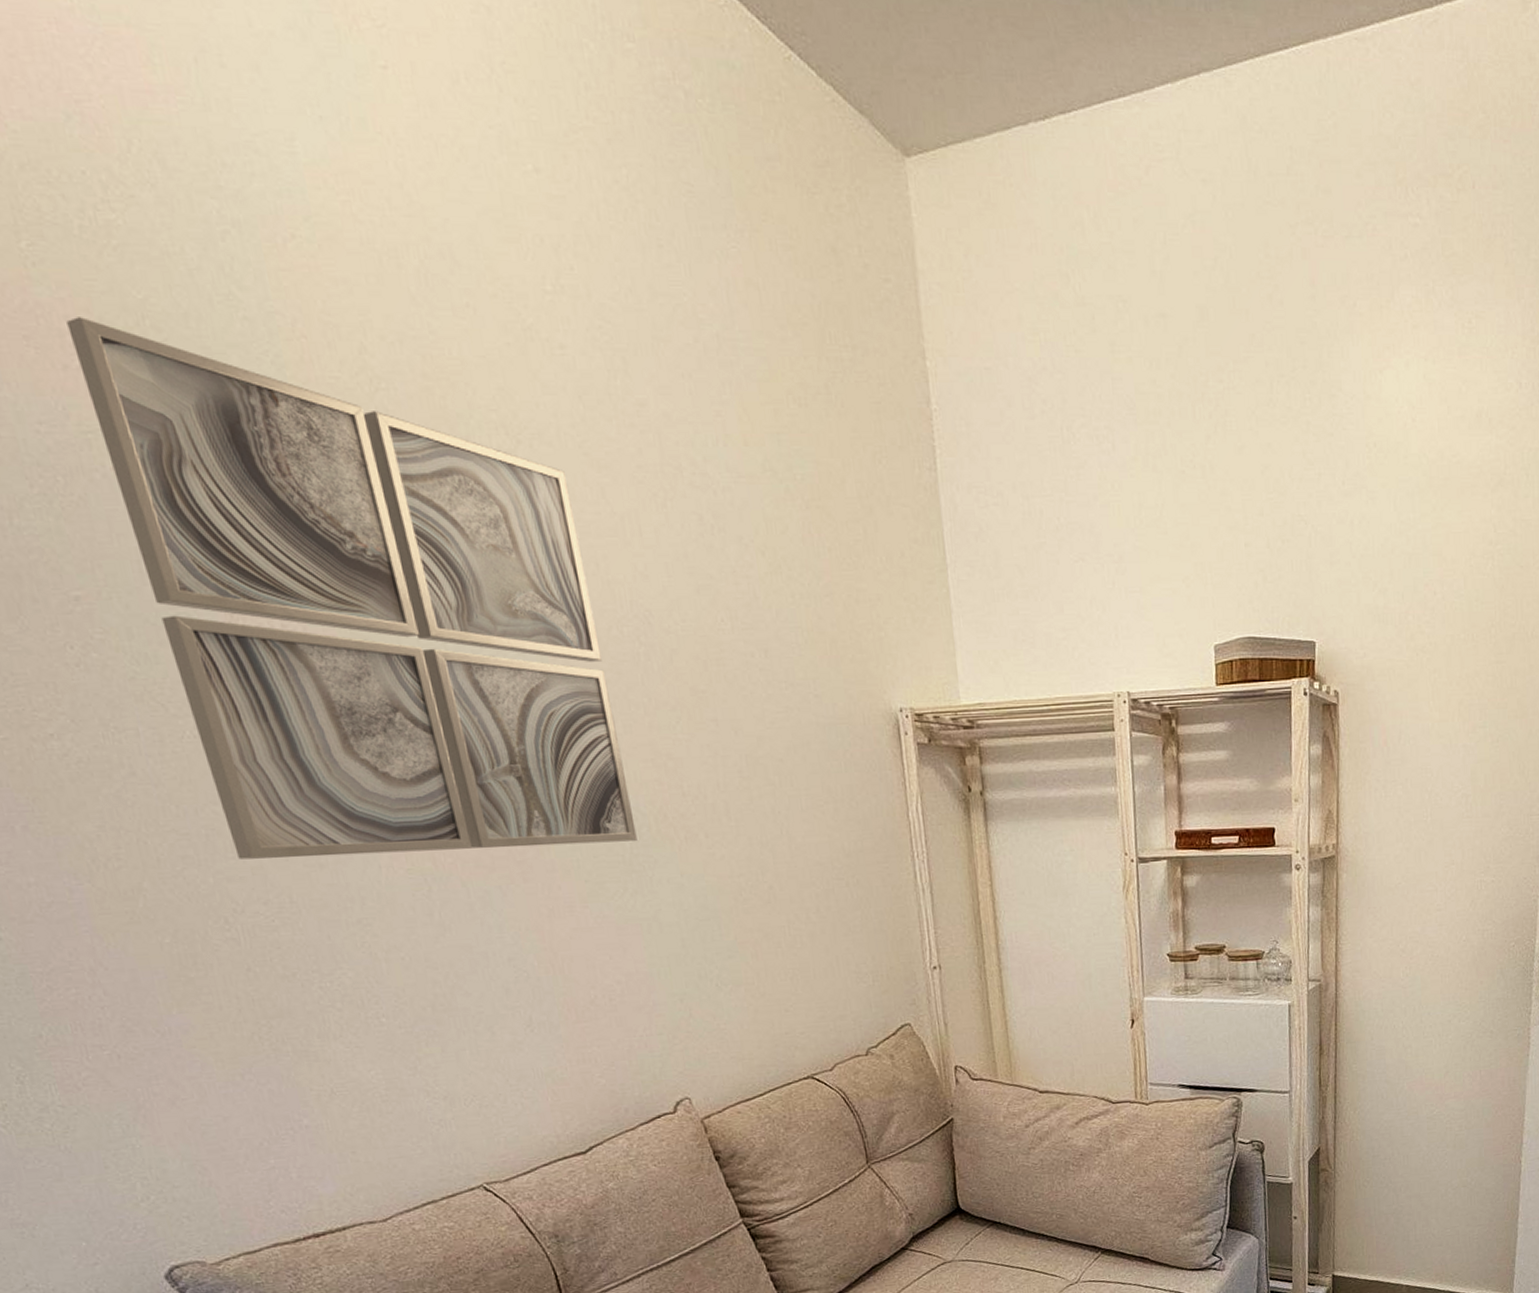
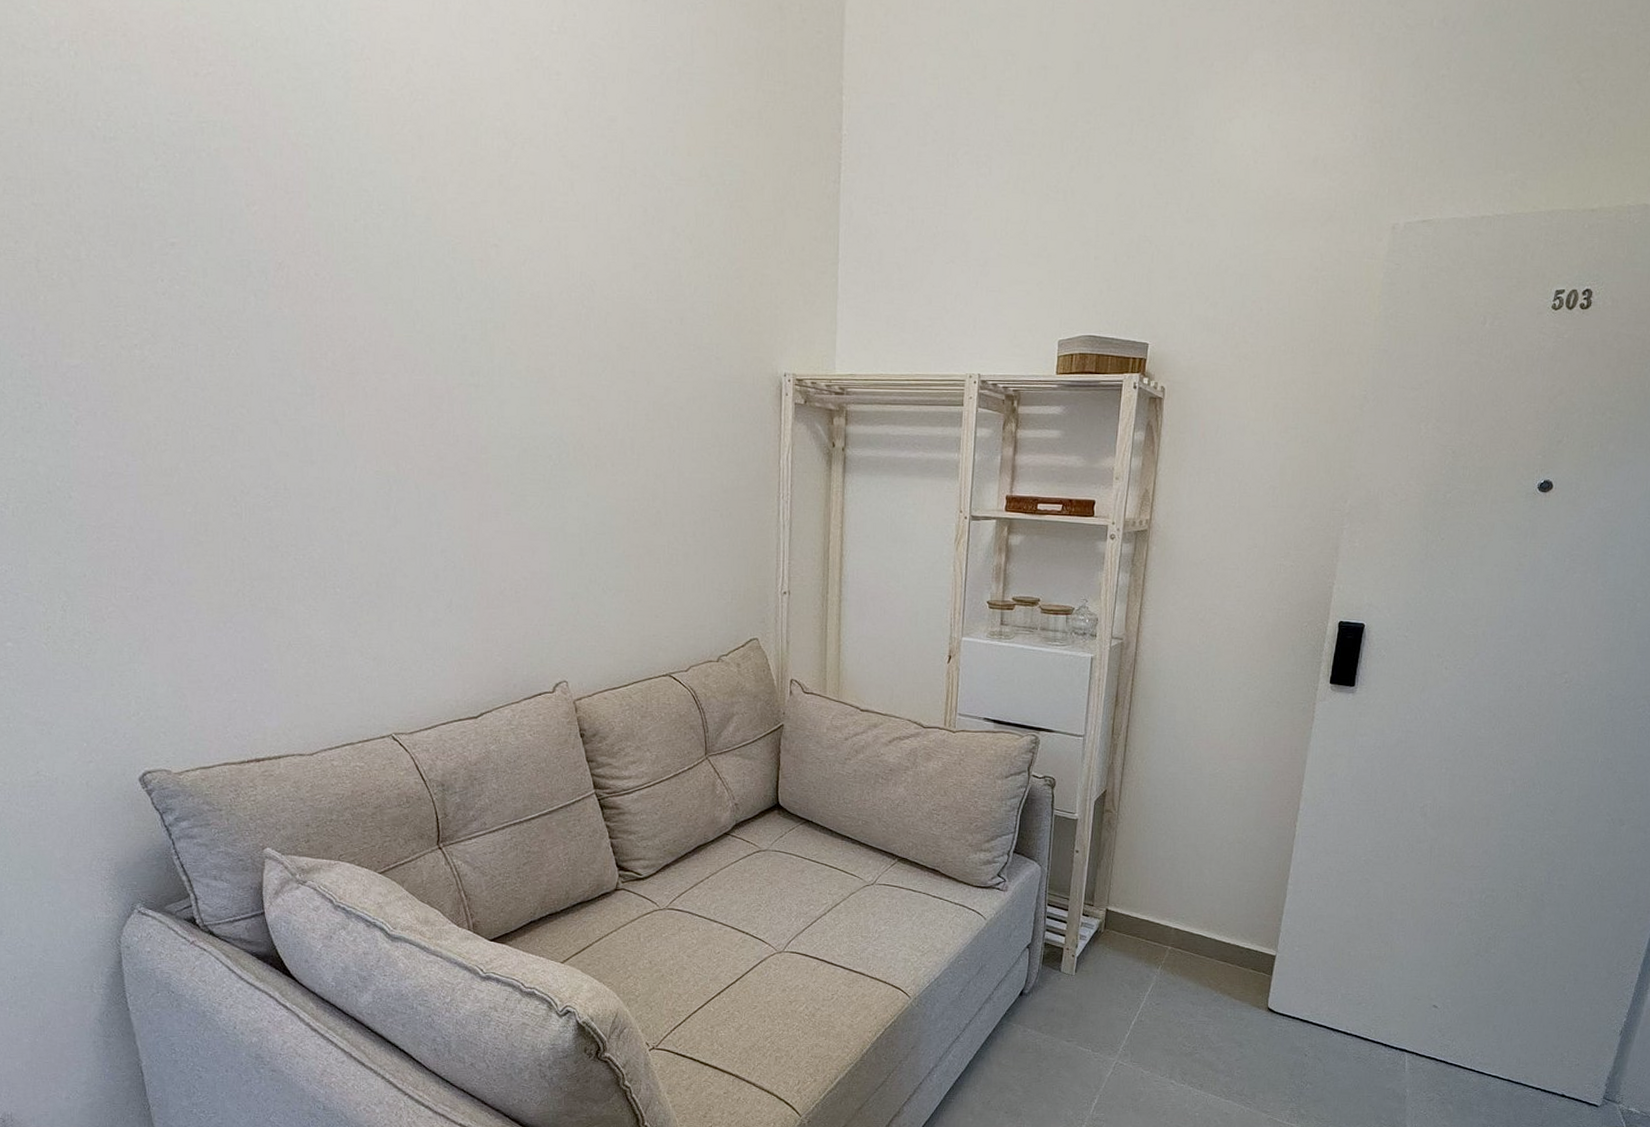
wall art: present [66,317,638,860] -> none [203,38,557,464]

